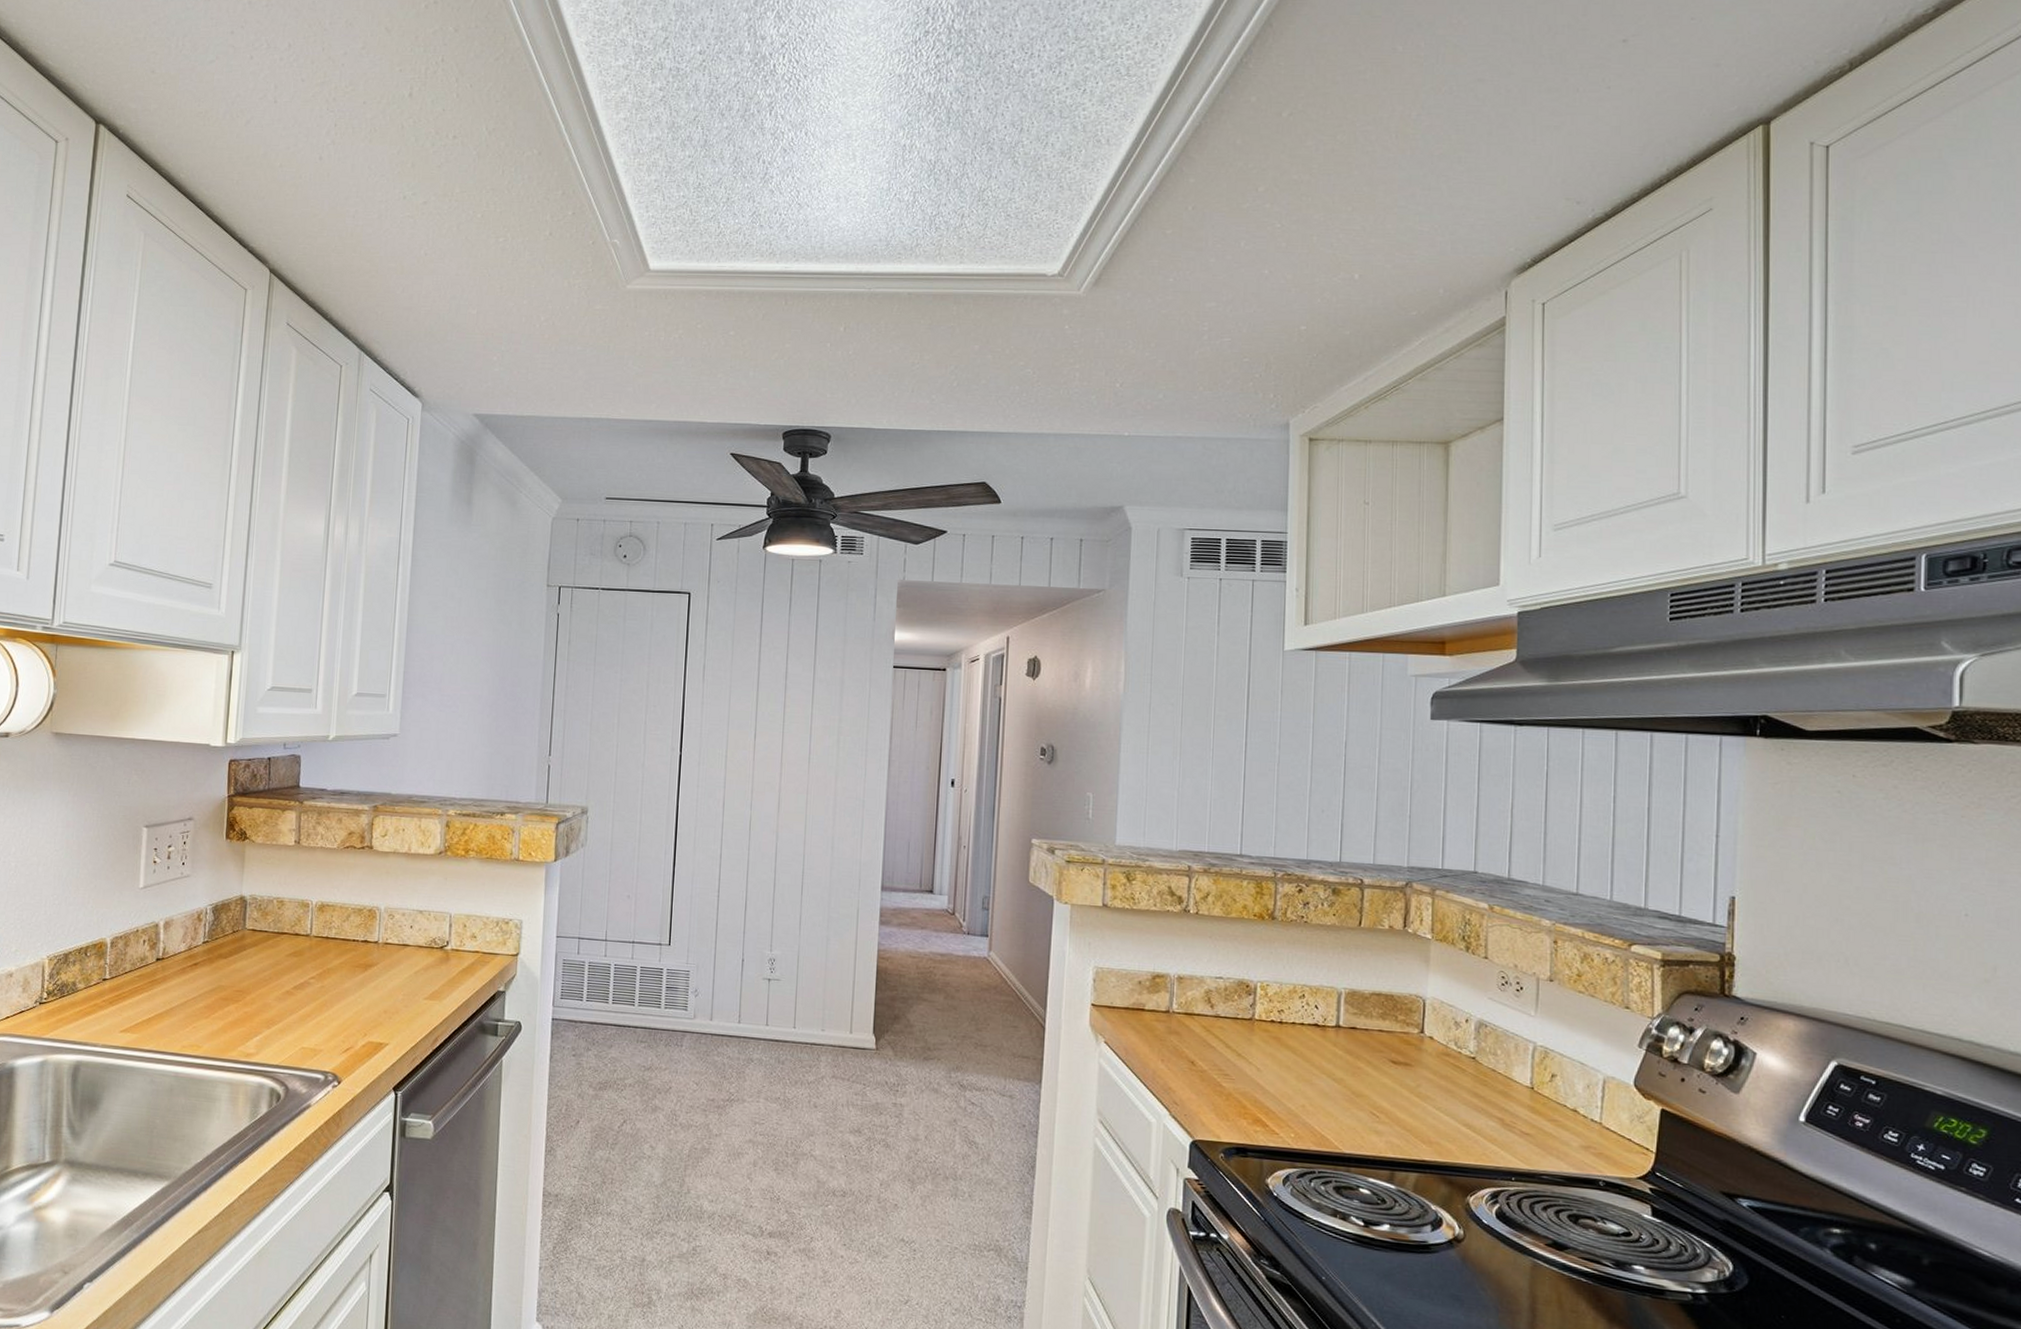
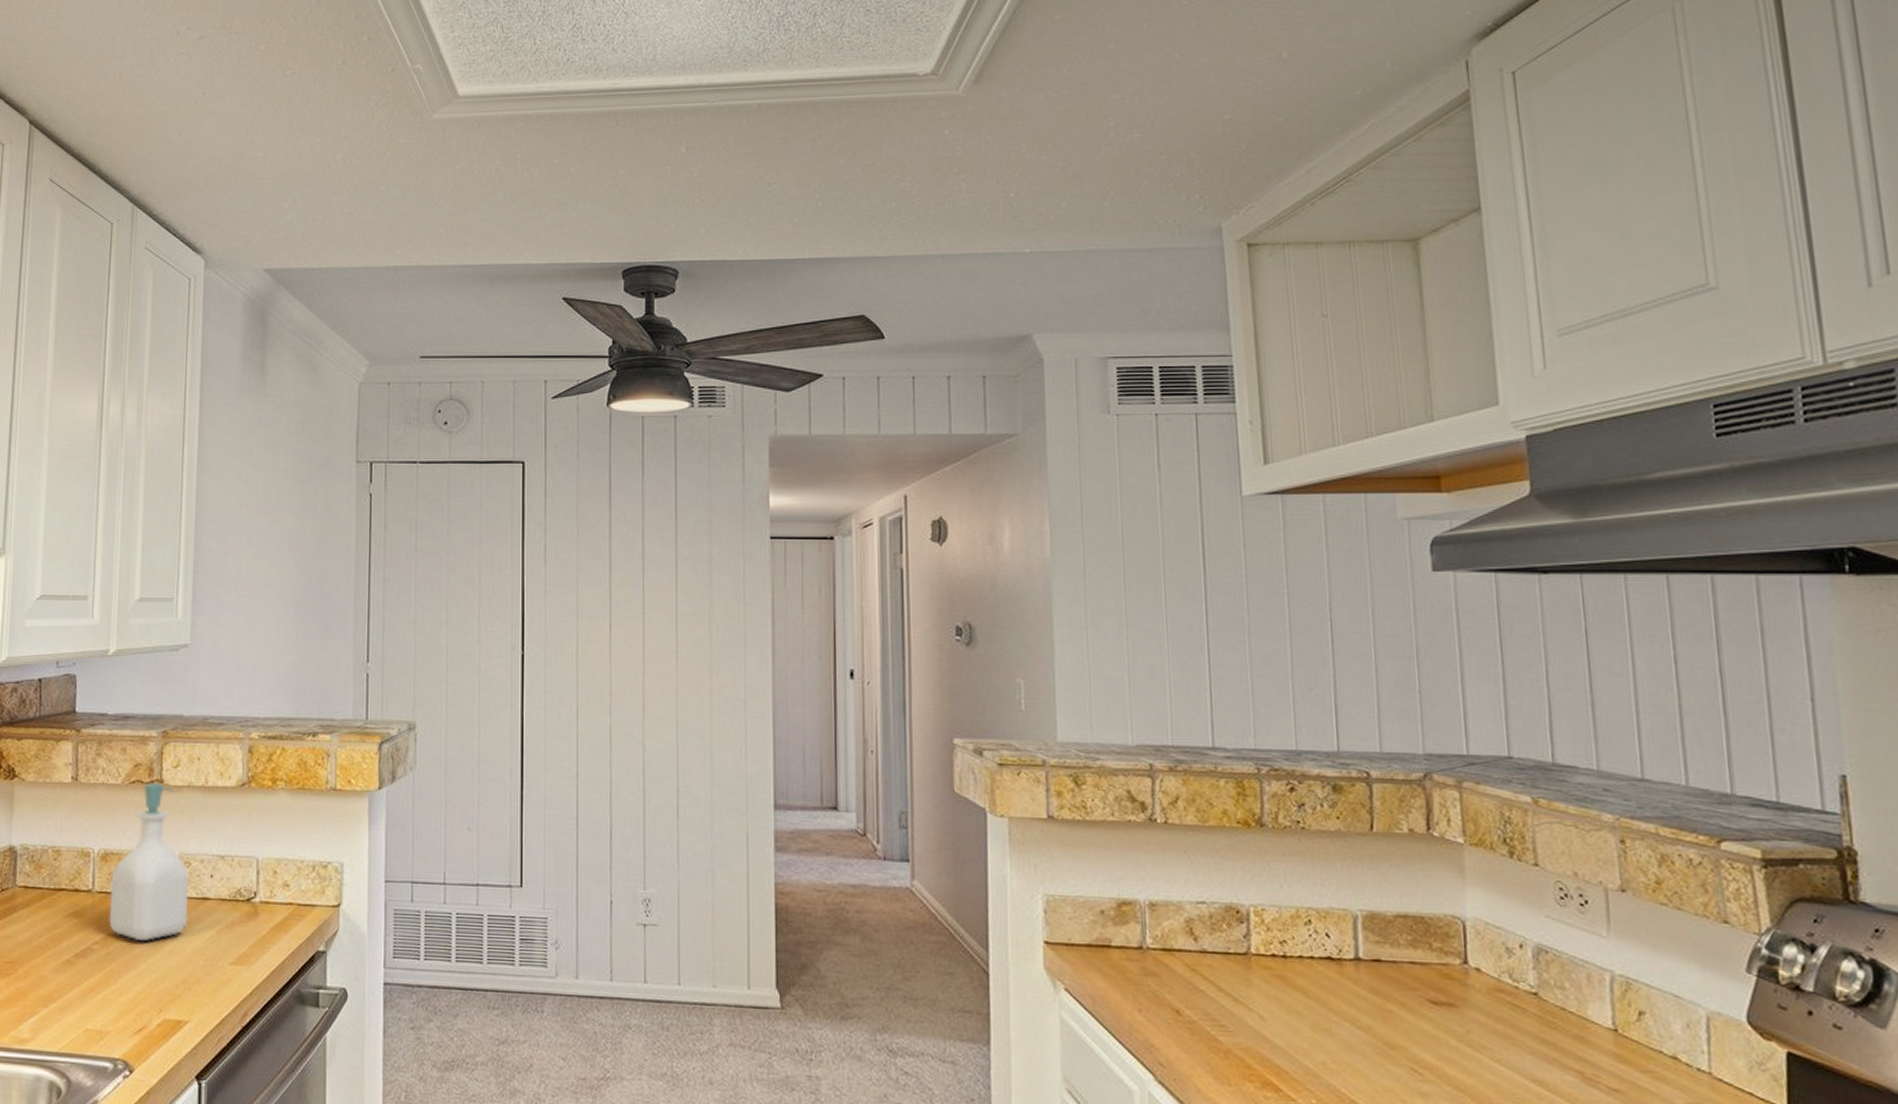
soap bottle: none [324,848,392,978] -> present [109,783,189,941]

